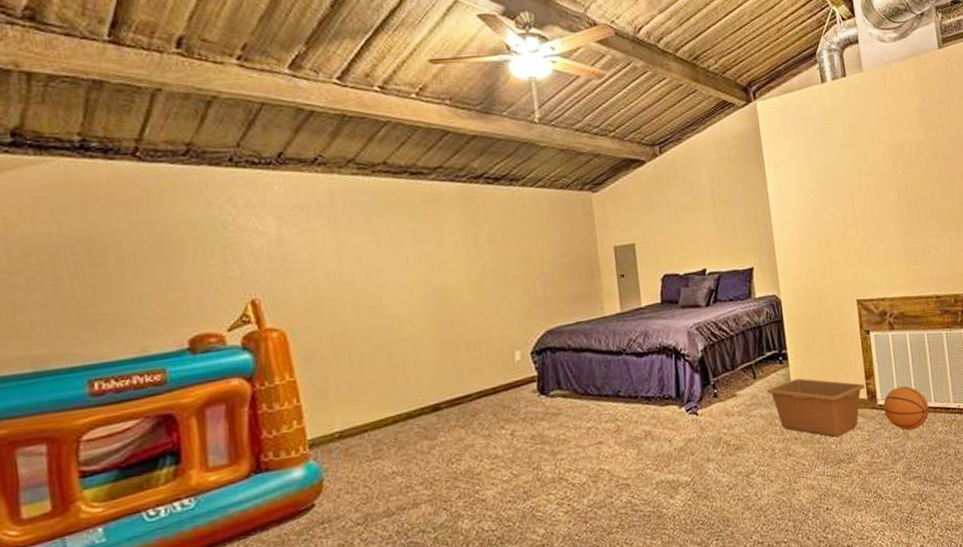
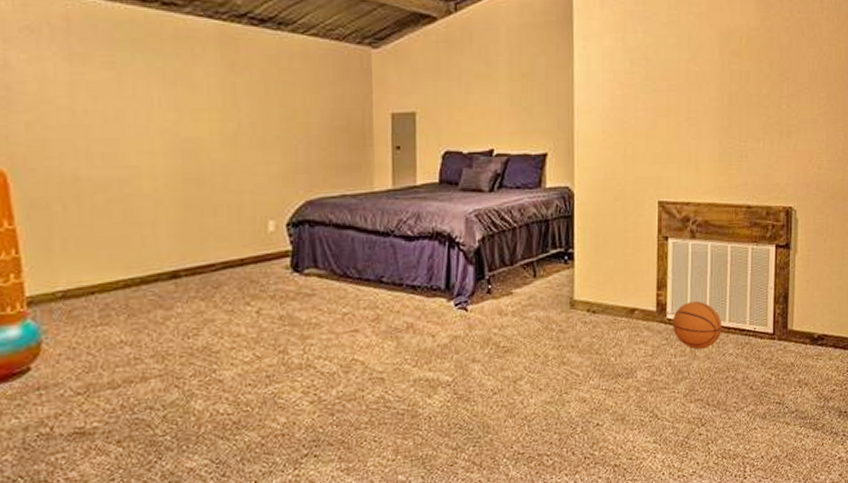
storage bin: present [766,378,866,437] -> none [546,281,656,349]

